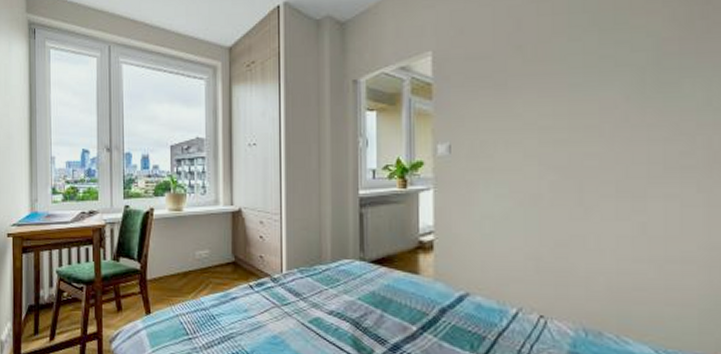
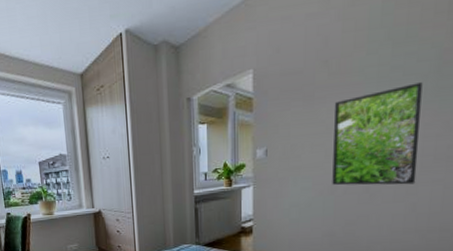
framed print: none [532,75,643,199] -> present [332,82,423,186]

